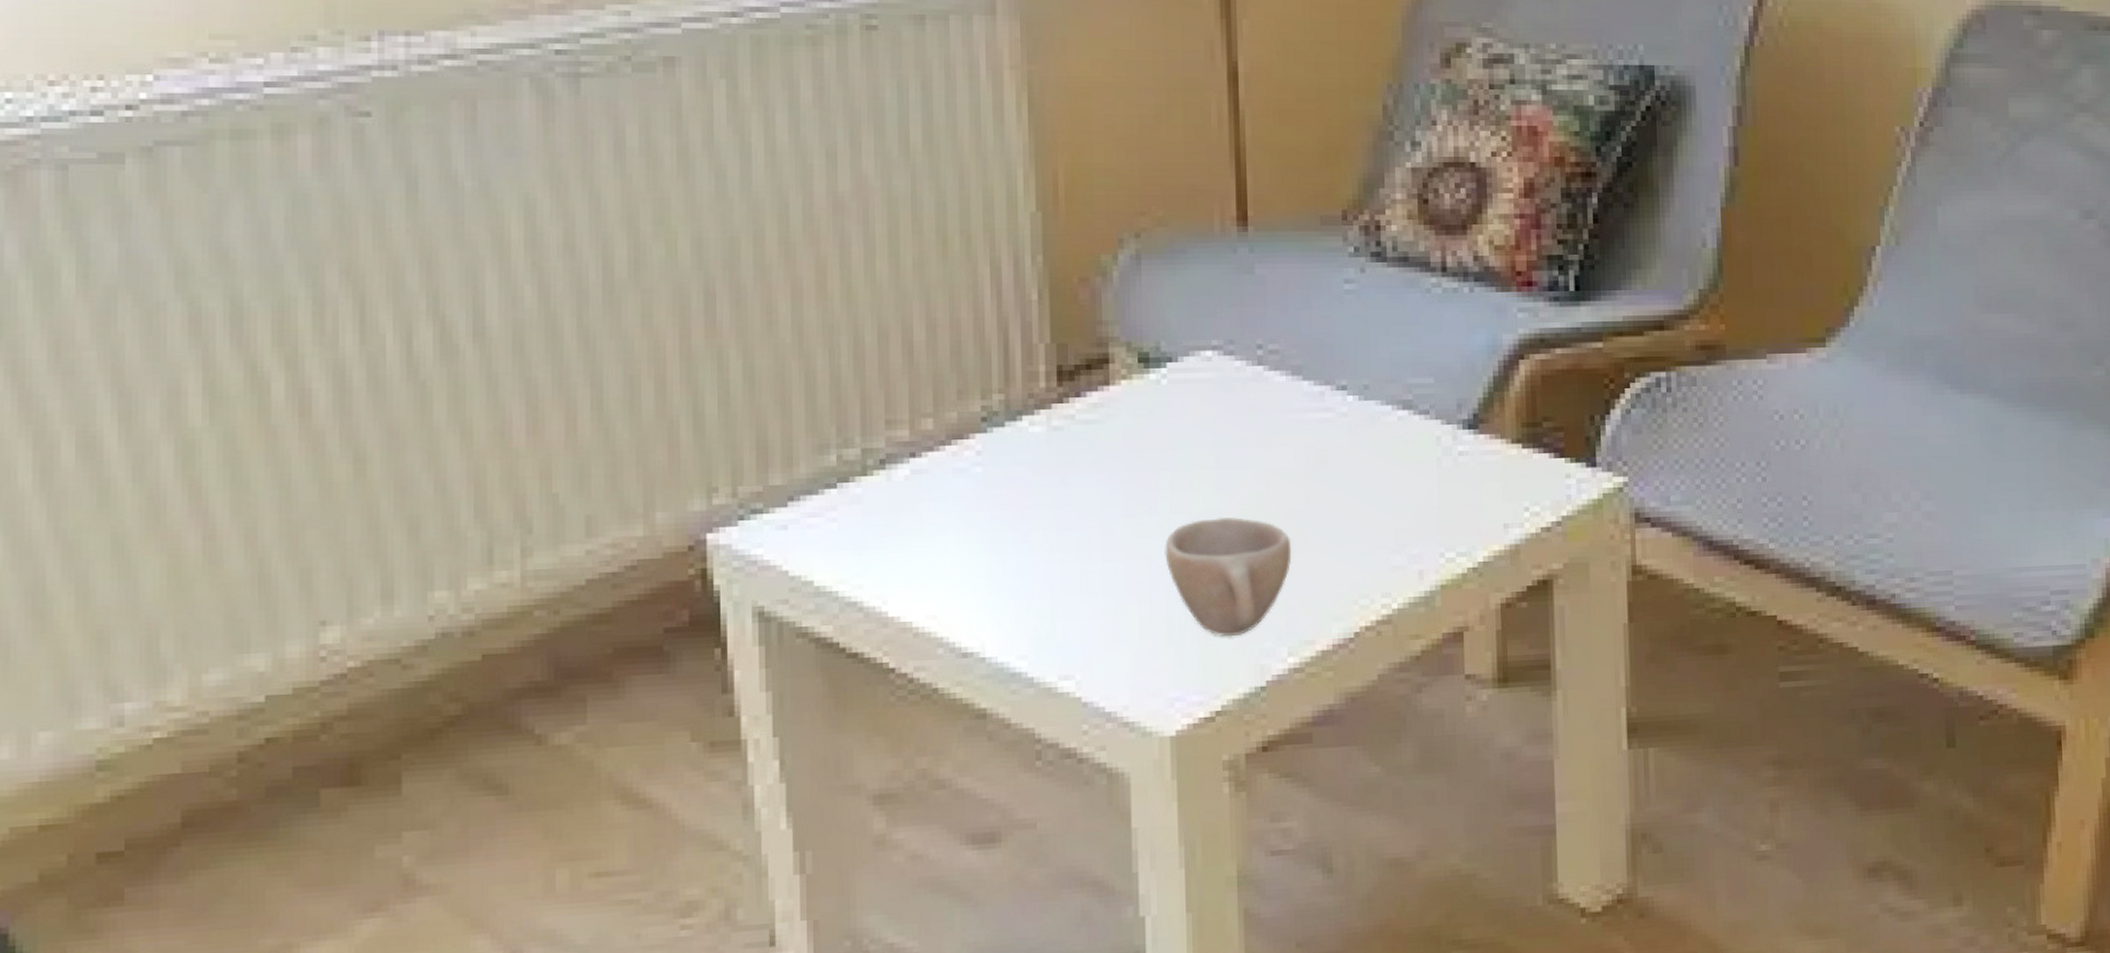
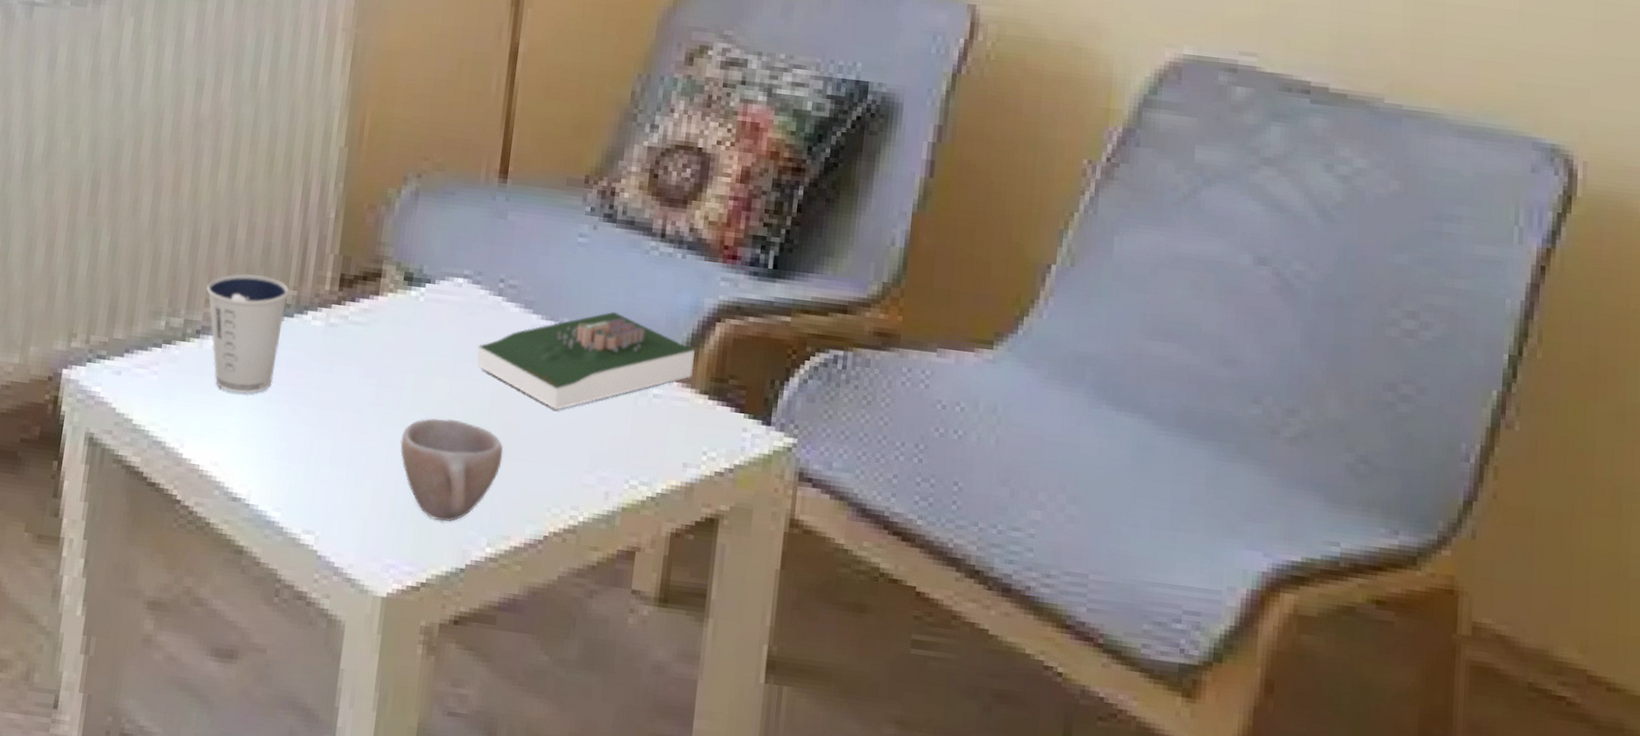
dixie cup: none [883,381,994,529] -> present [206,273,290,394]
book: none [1242,364,1501,487] -> present [477,311,695,410]

